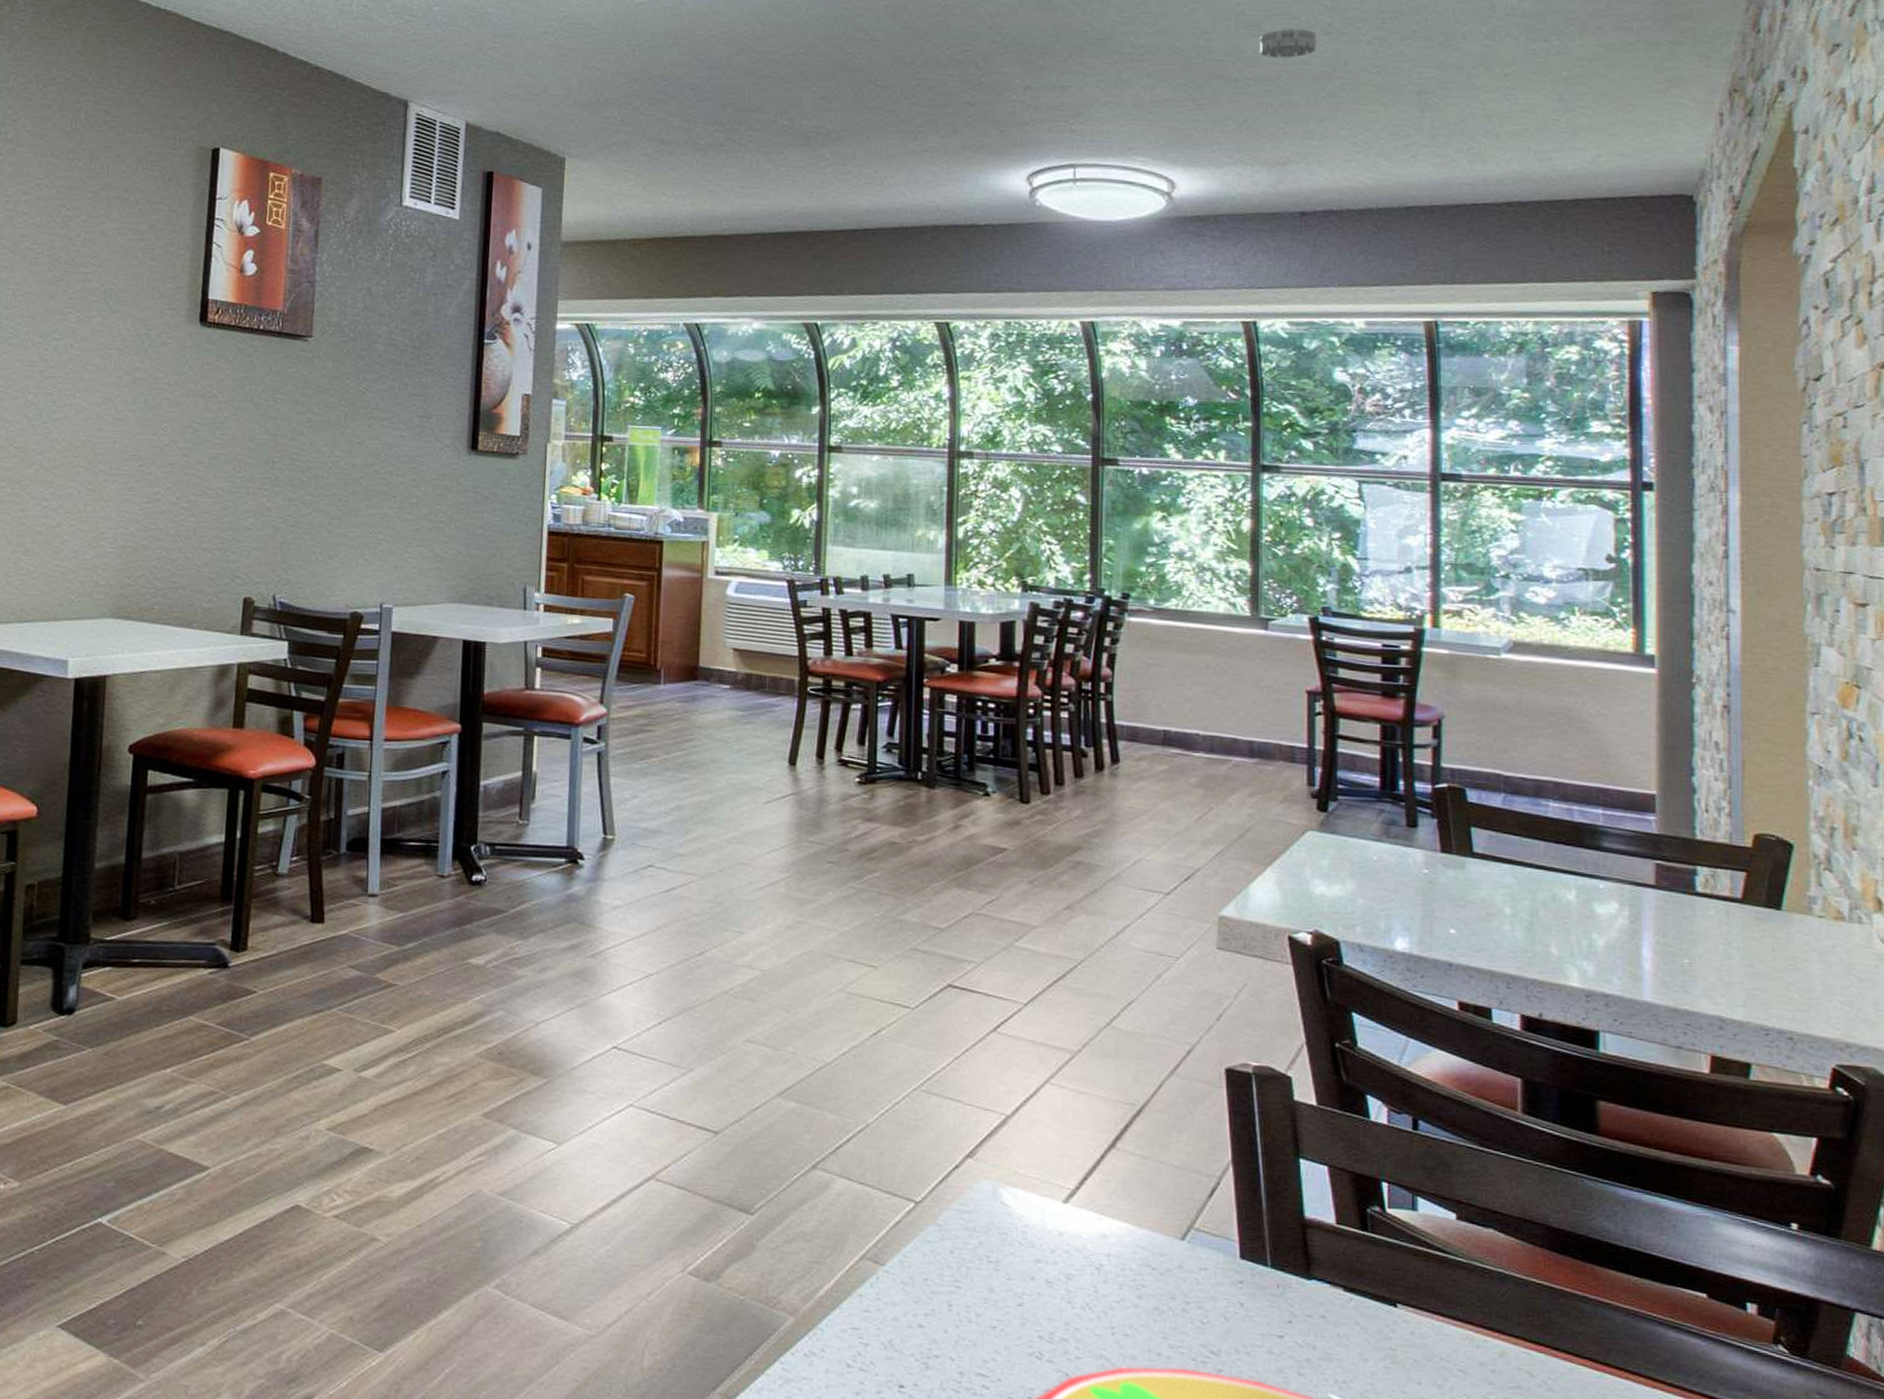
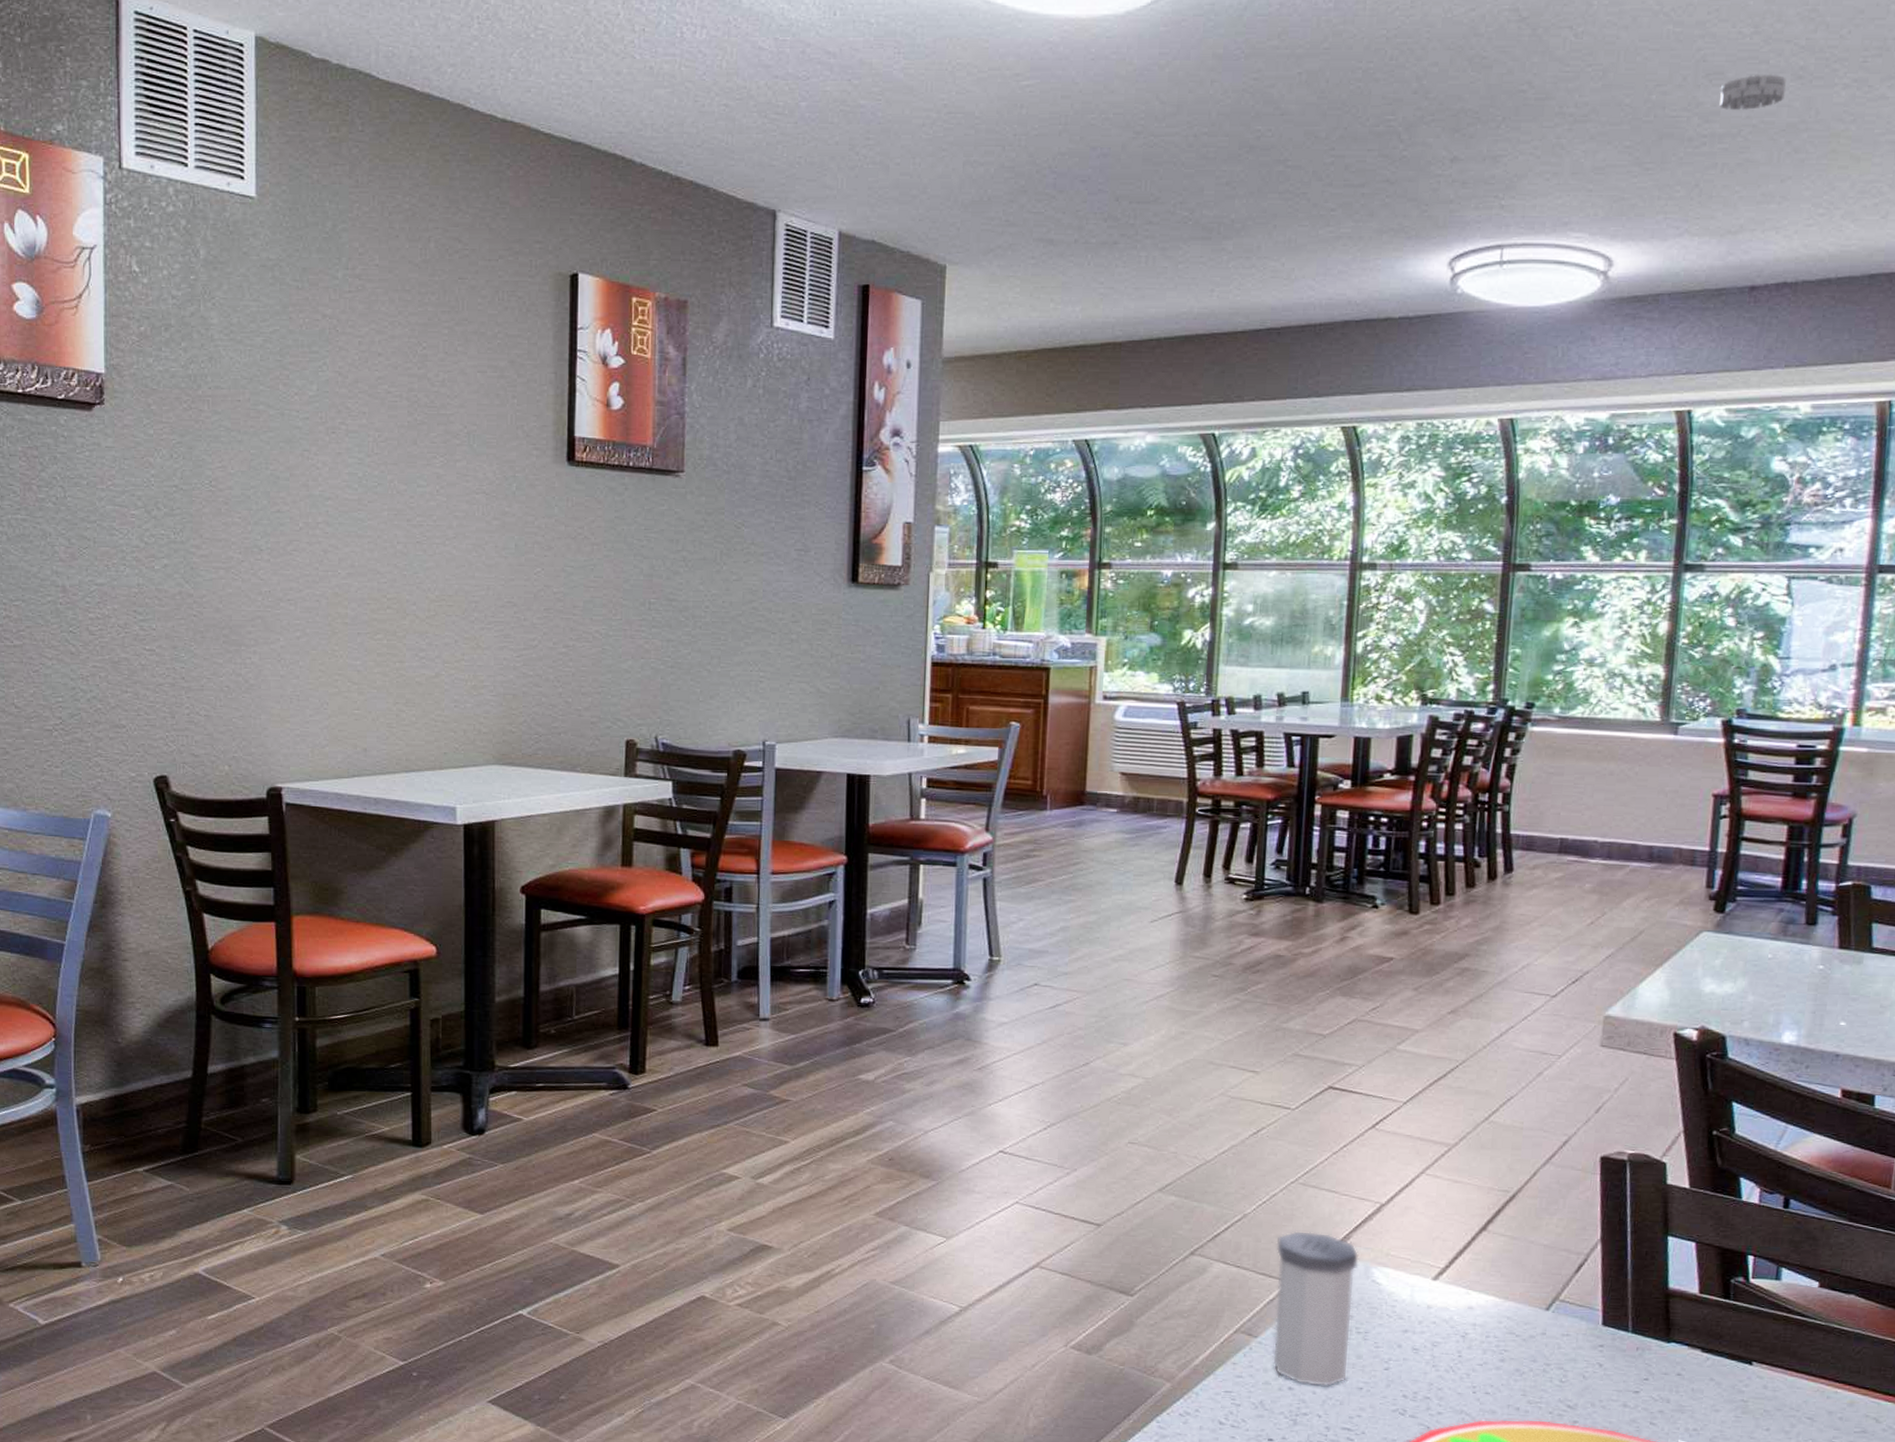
salt shaker: none [900,1143,987,1325] -> present [1272,1230,1359,1387]

